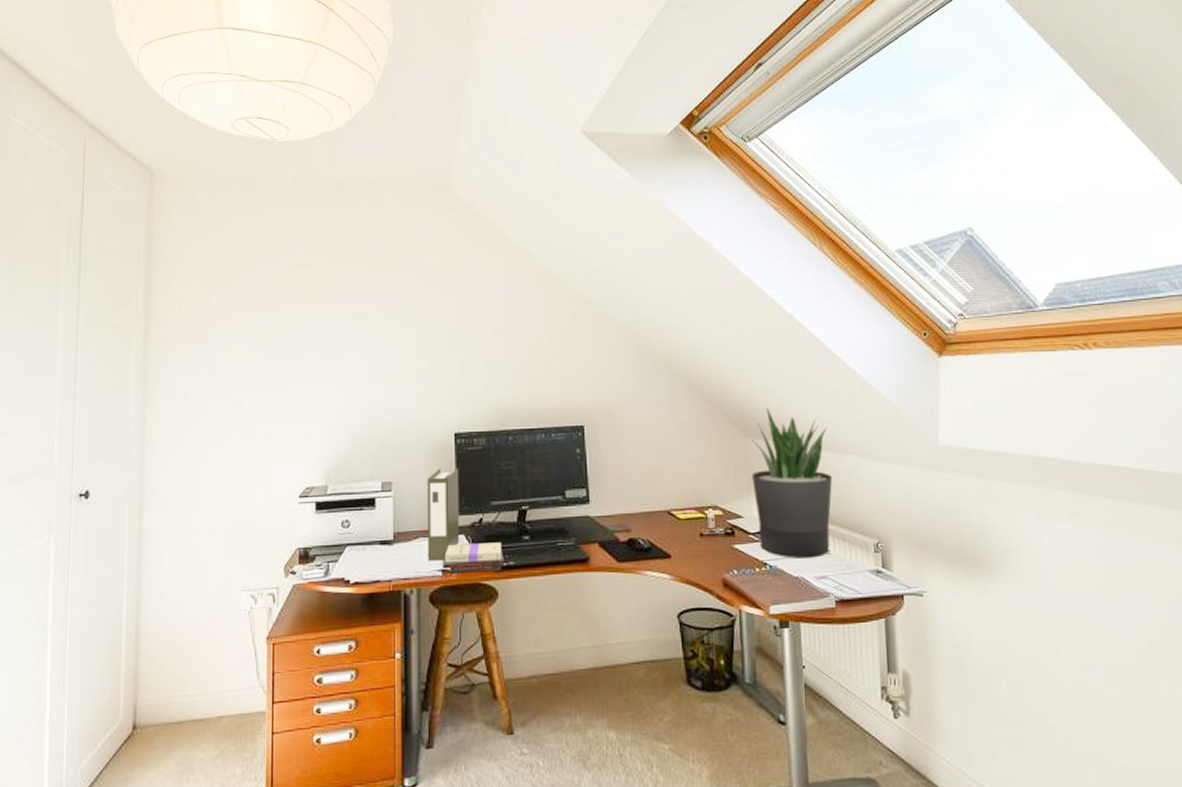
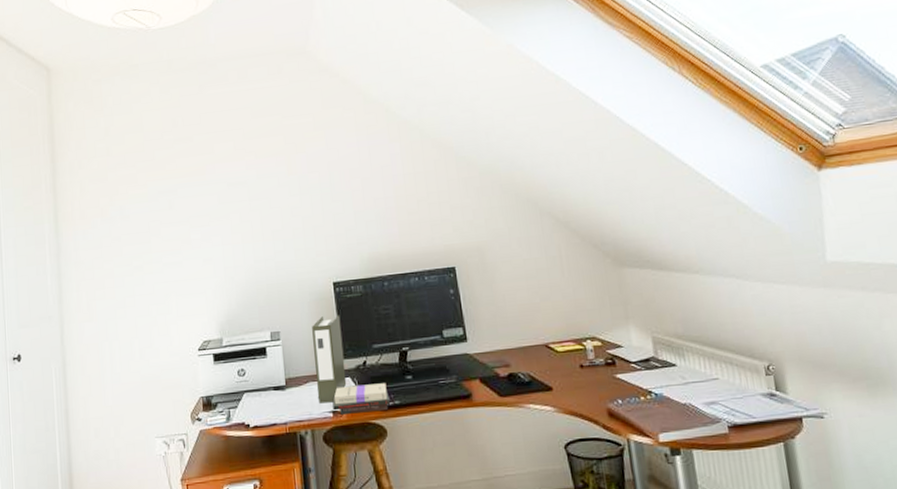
planter: present [751,408,832,559] -> none [625,236,718,386]

